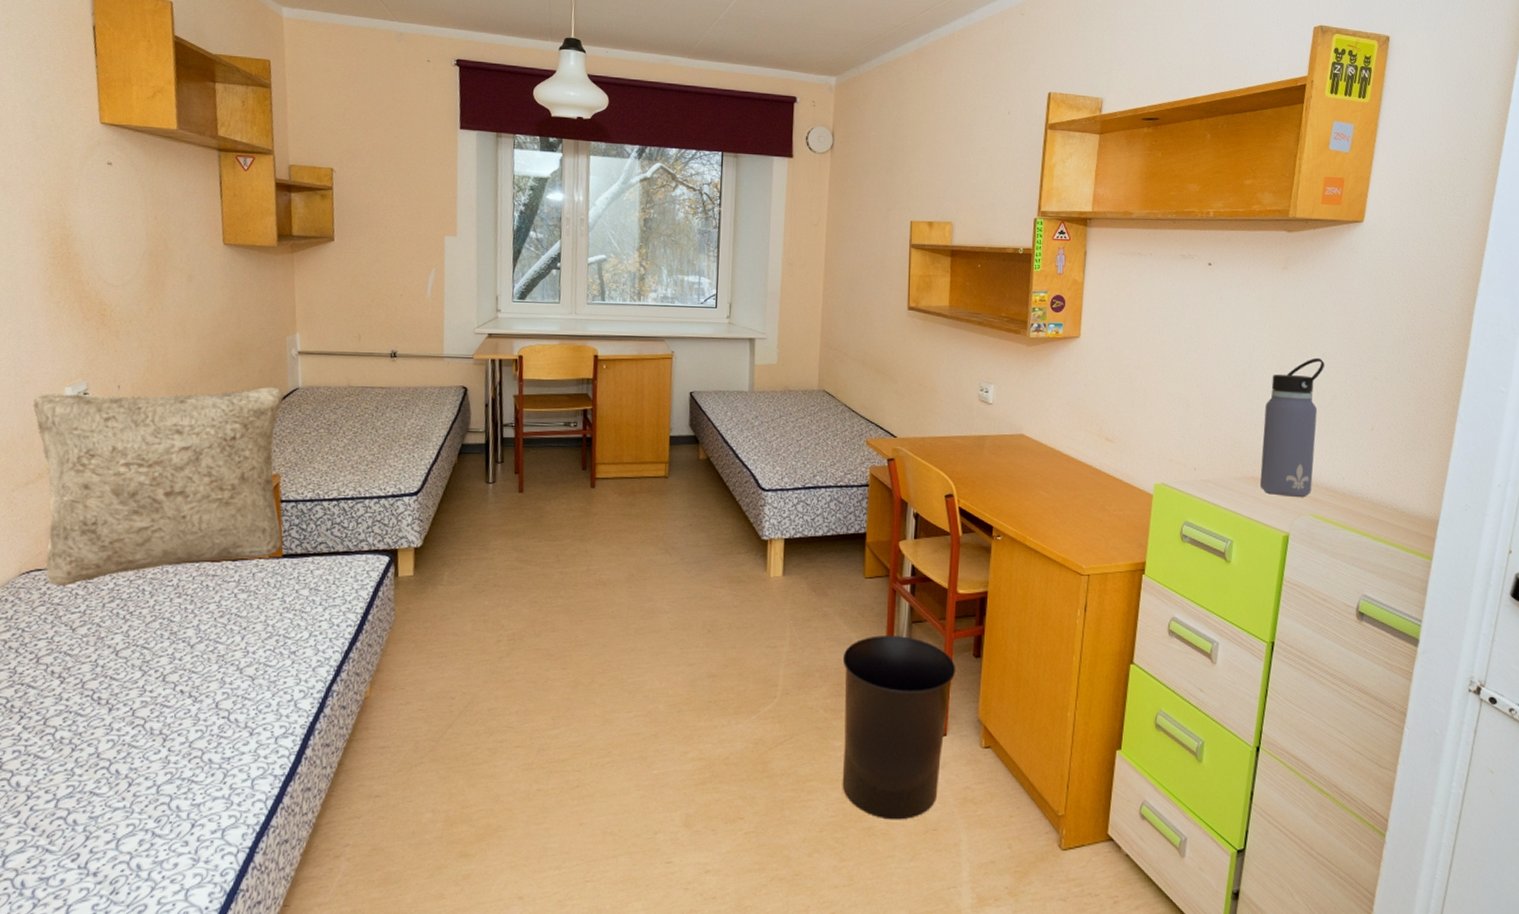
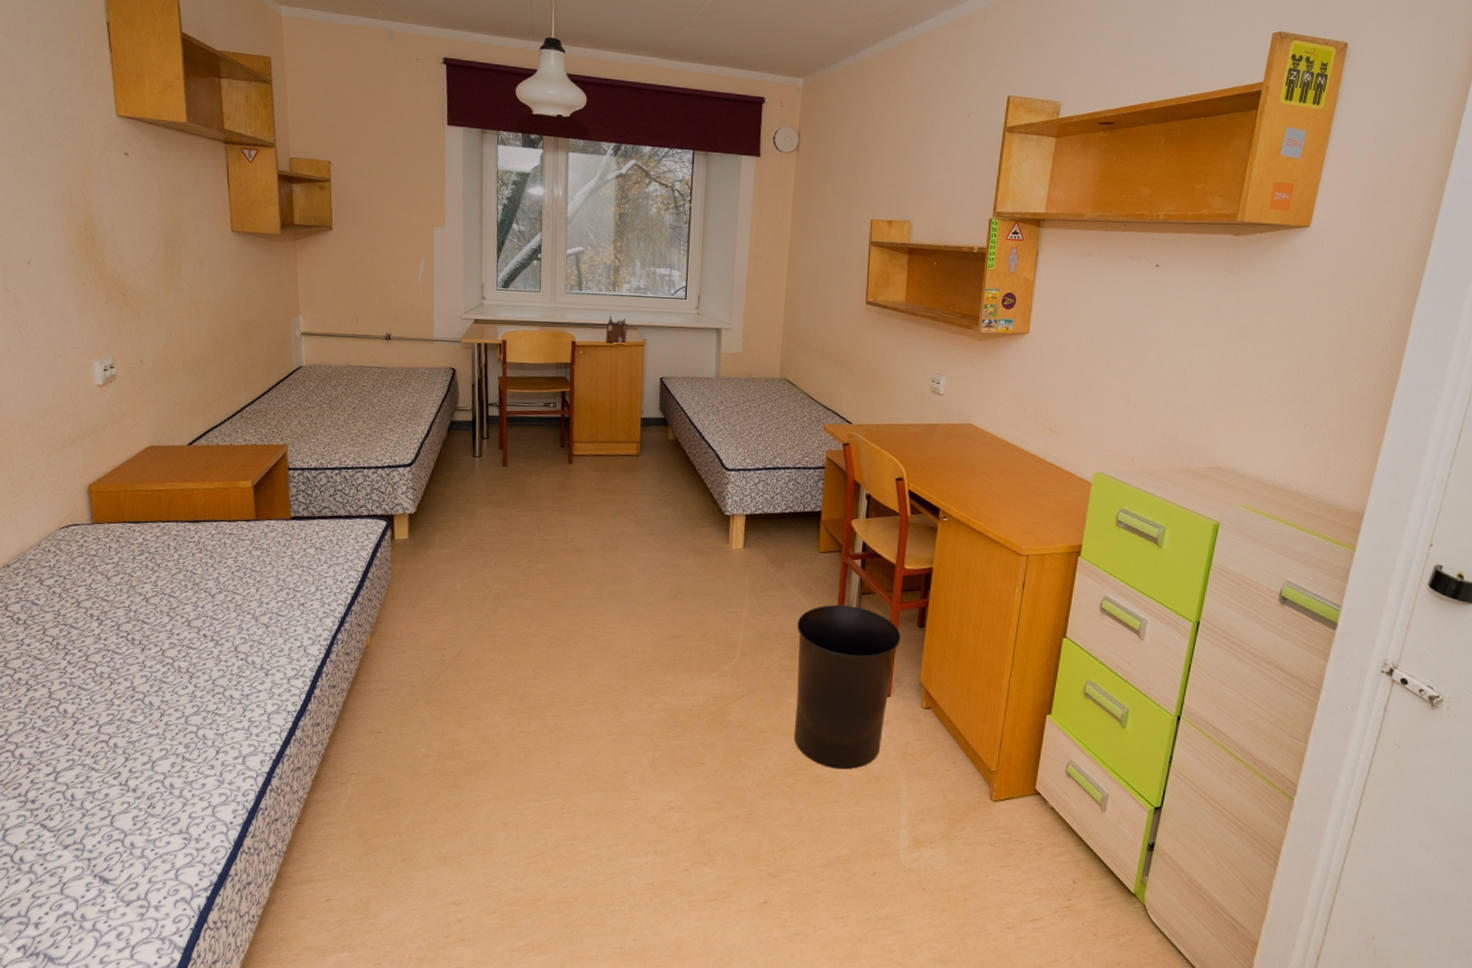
pillow: present [33,386,284,587] -> none [65,364,290,540]
desk organizer: none [631,327,654,357] -> present [606,316,628,344]
water bottle: present [1259,357,1325,497] -> none [1194,357,1264,489]

